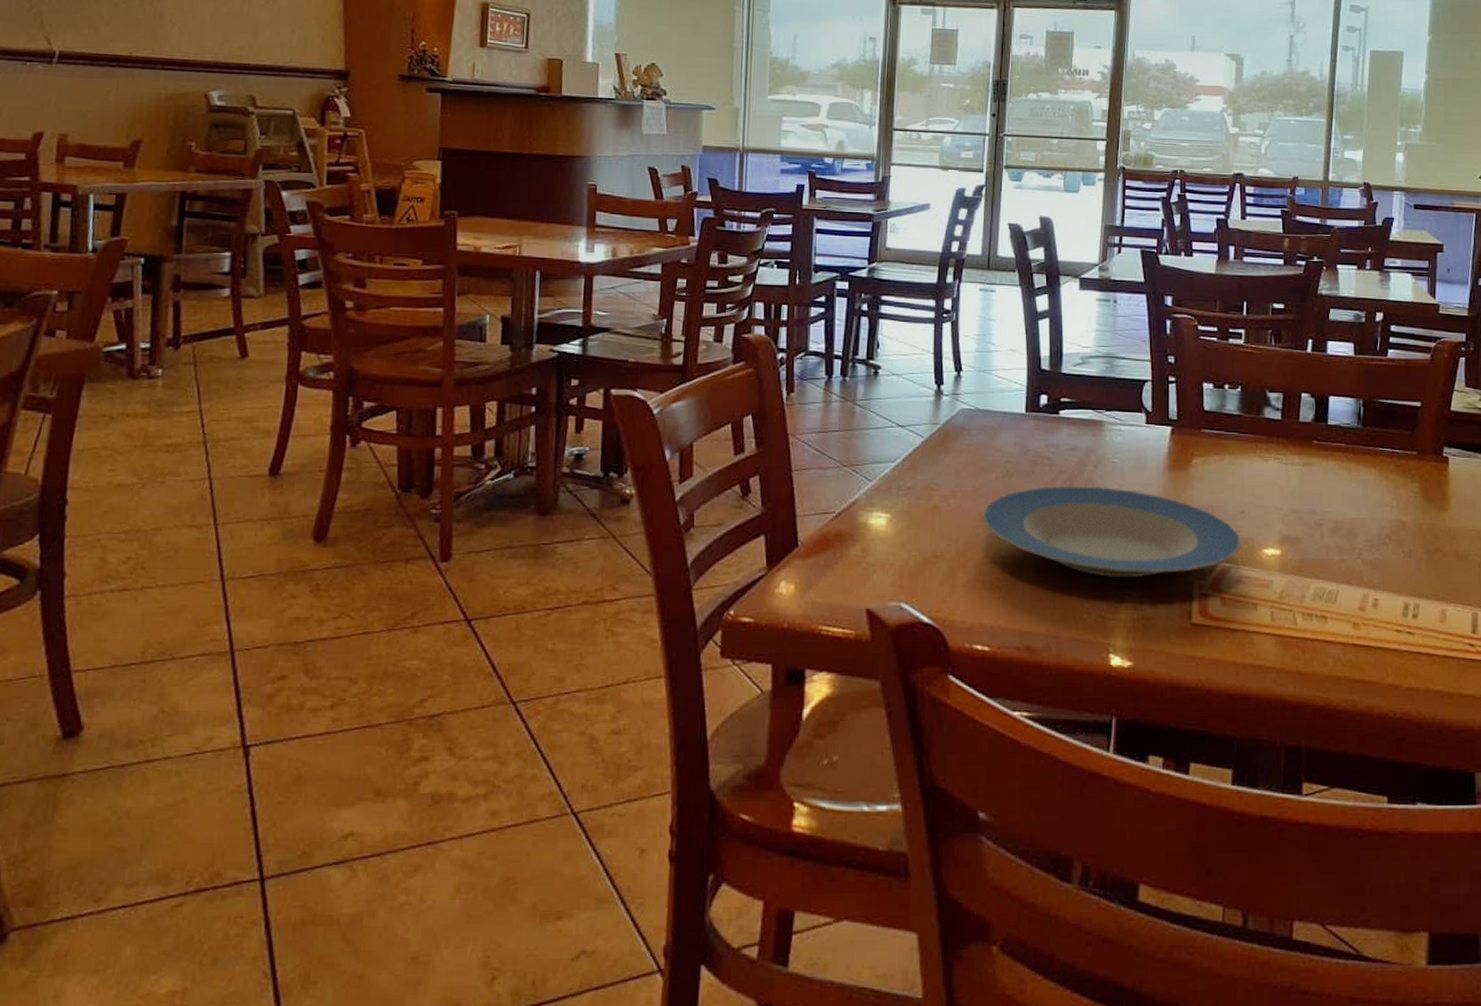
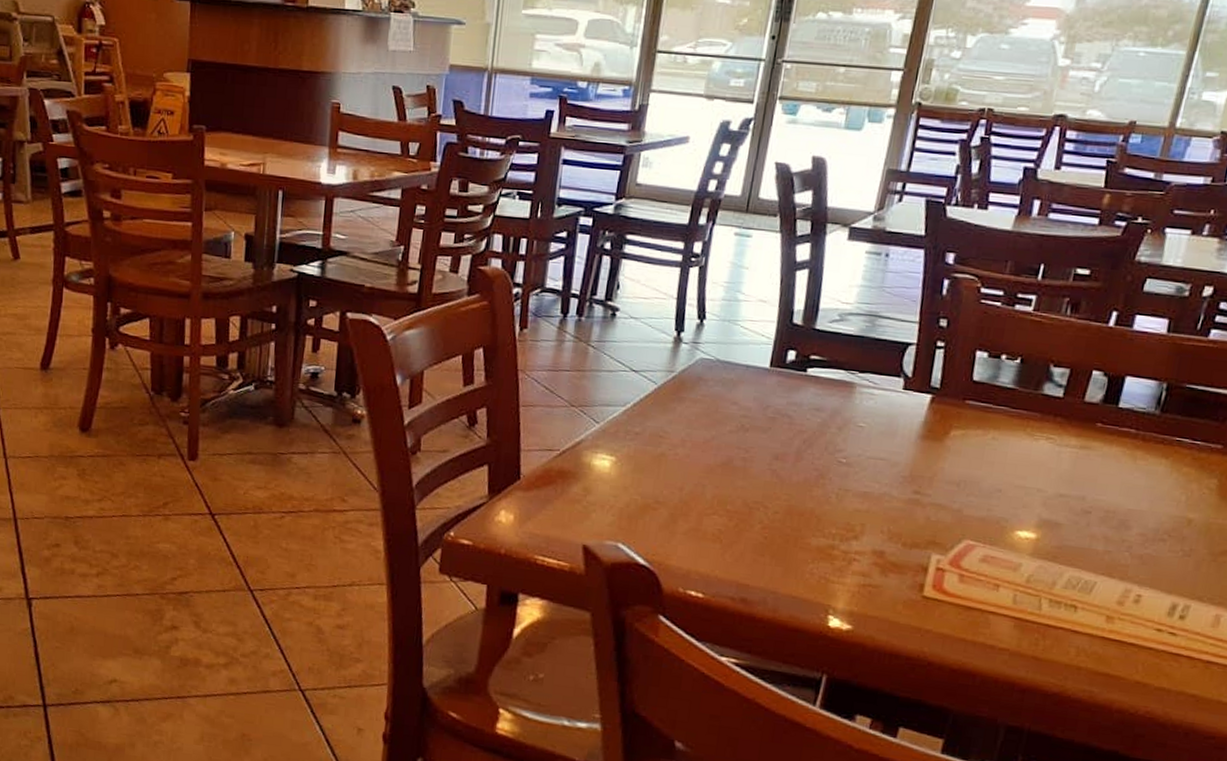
plate: present [982,485,1241,578] -> none [710,444,993,545]

